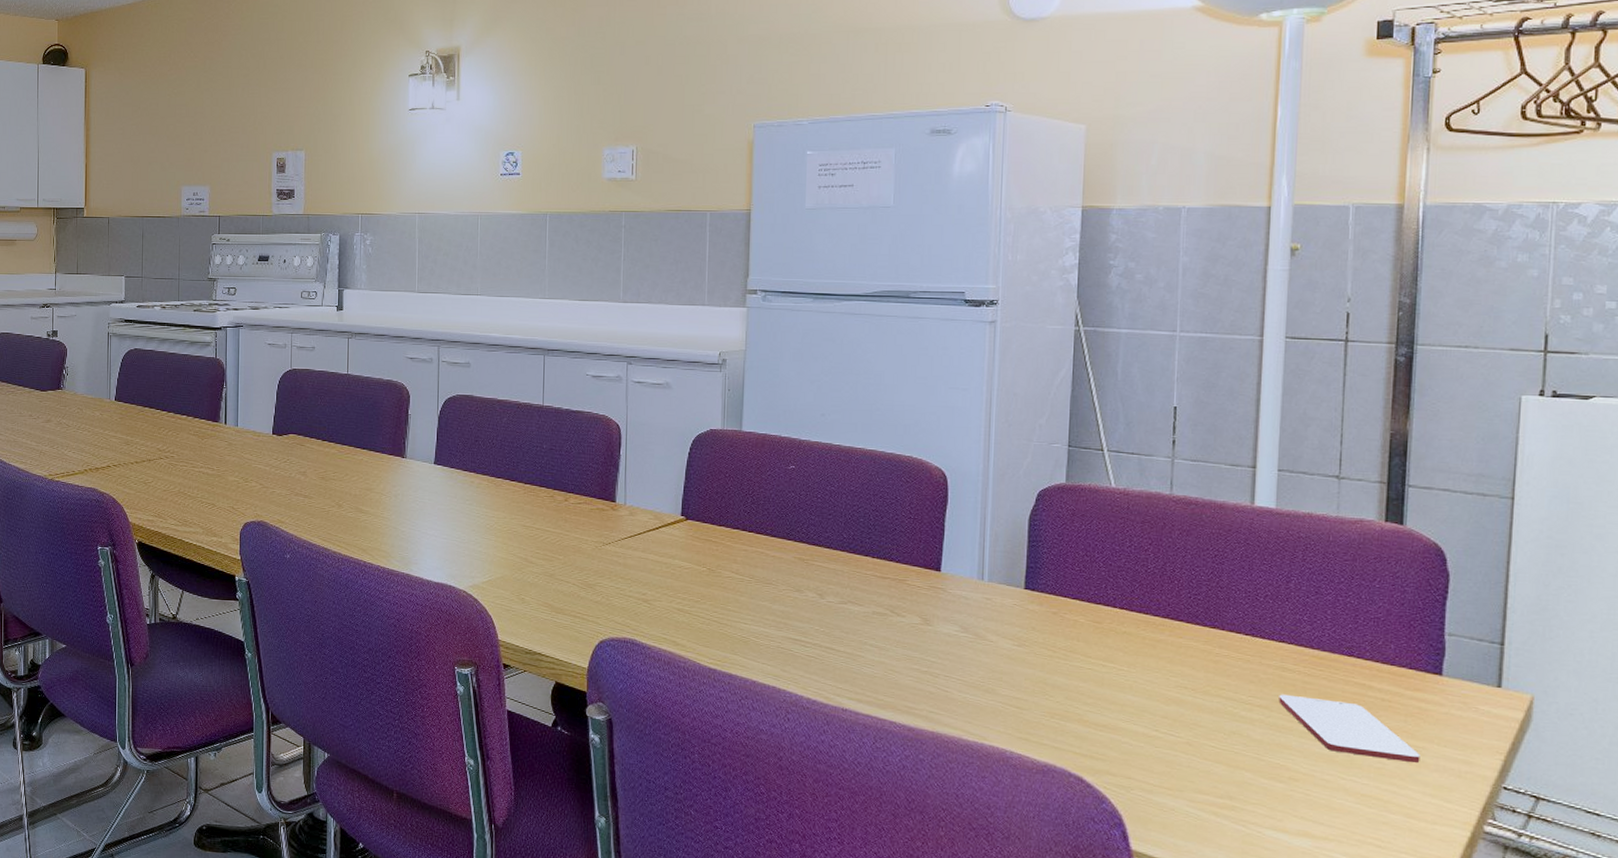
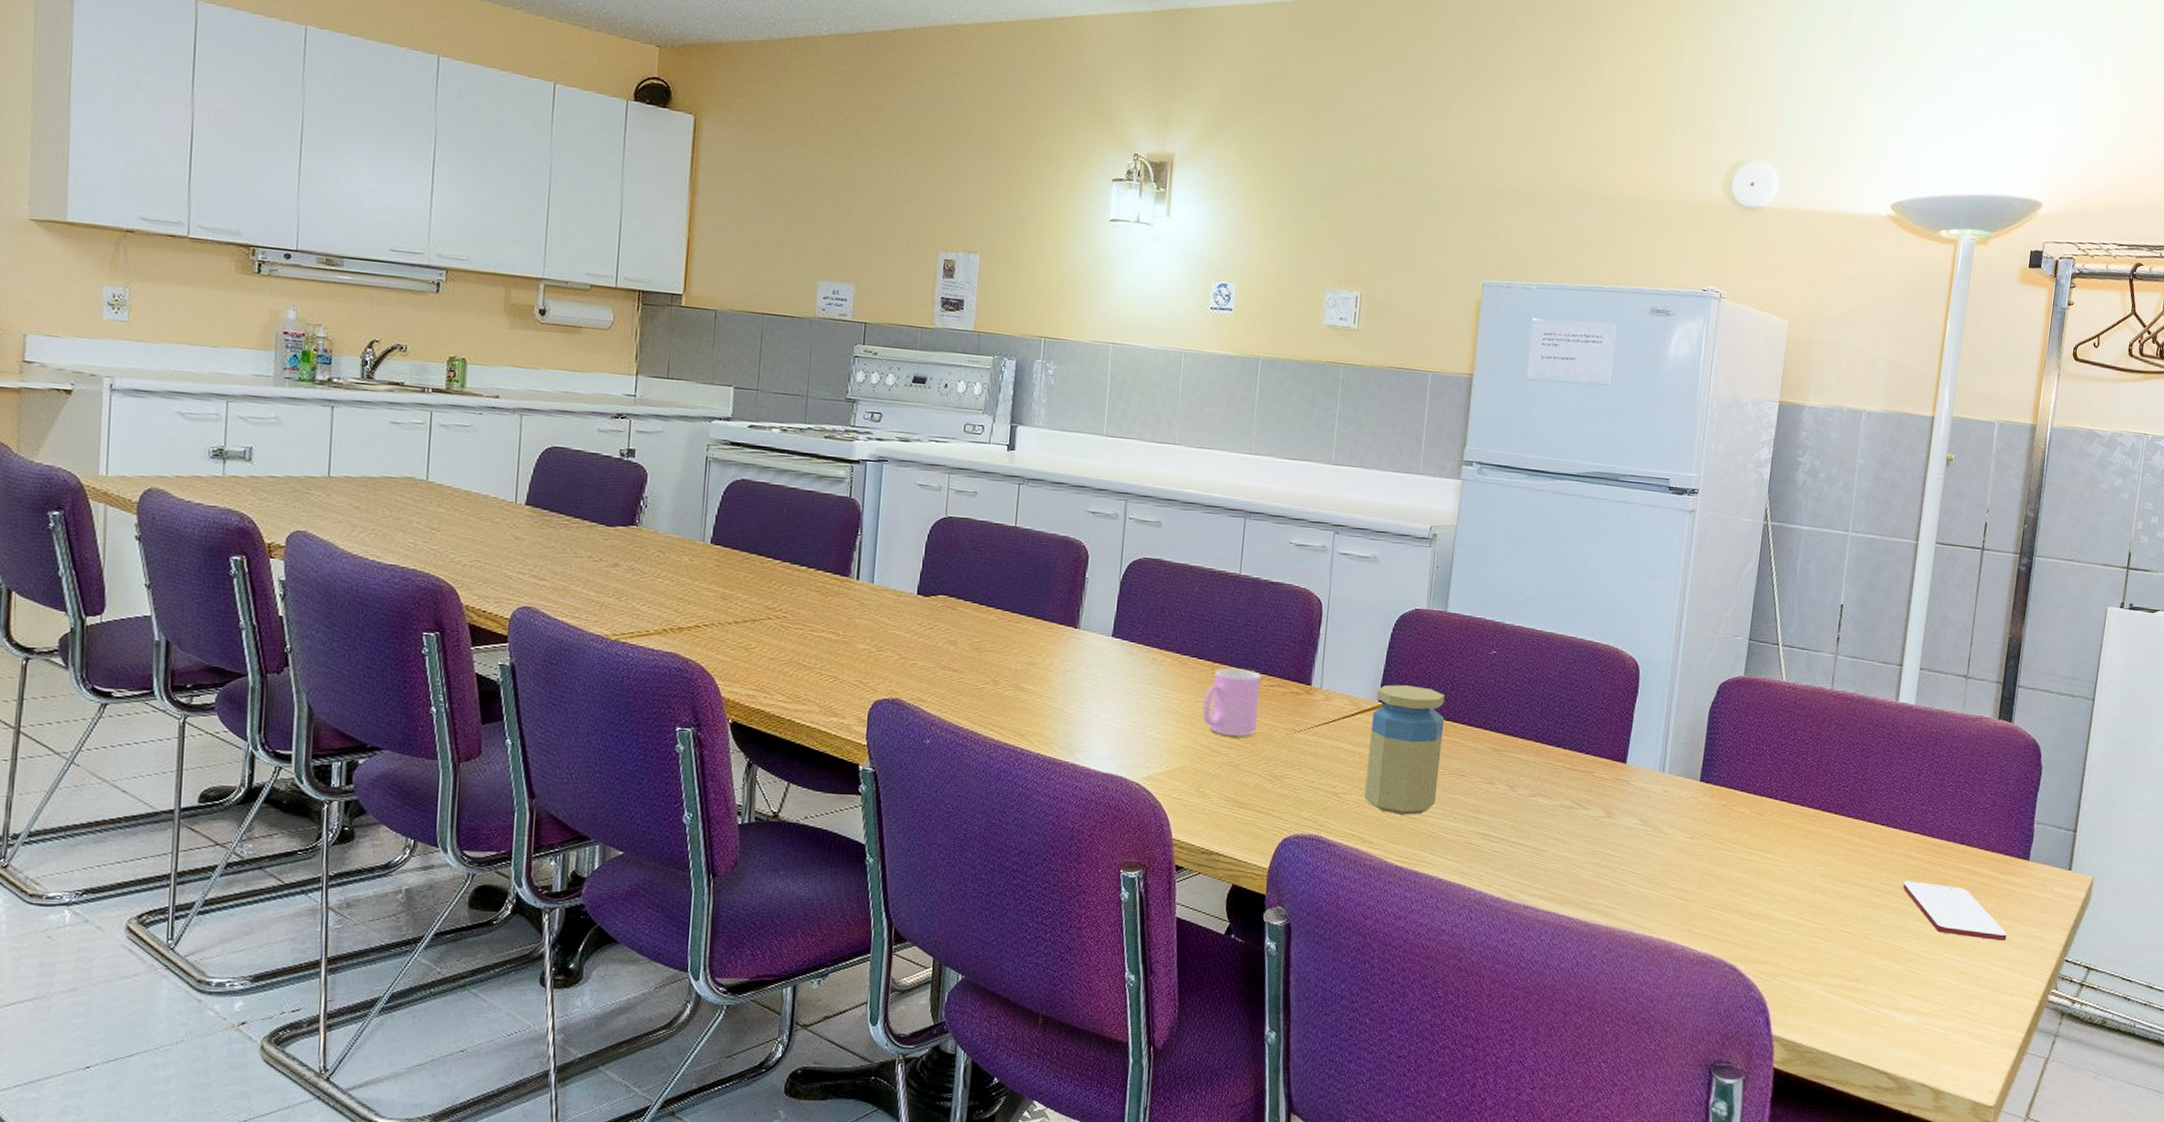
cup: none [517,488,568,550] -> present [1202,668,1261,737]
jar: none [674,499,747,621] -> present [1364,684,1445,815]

